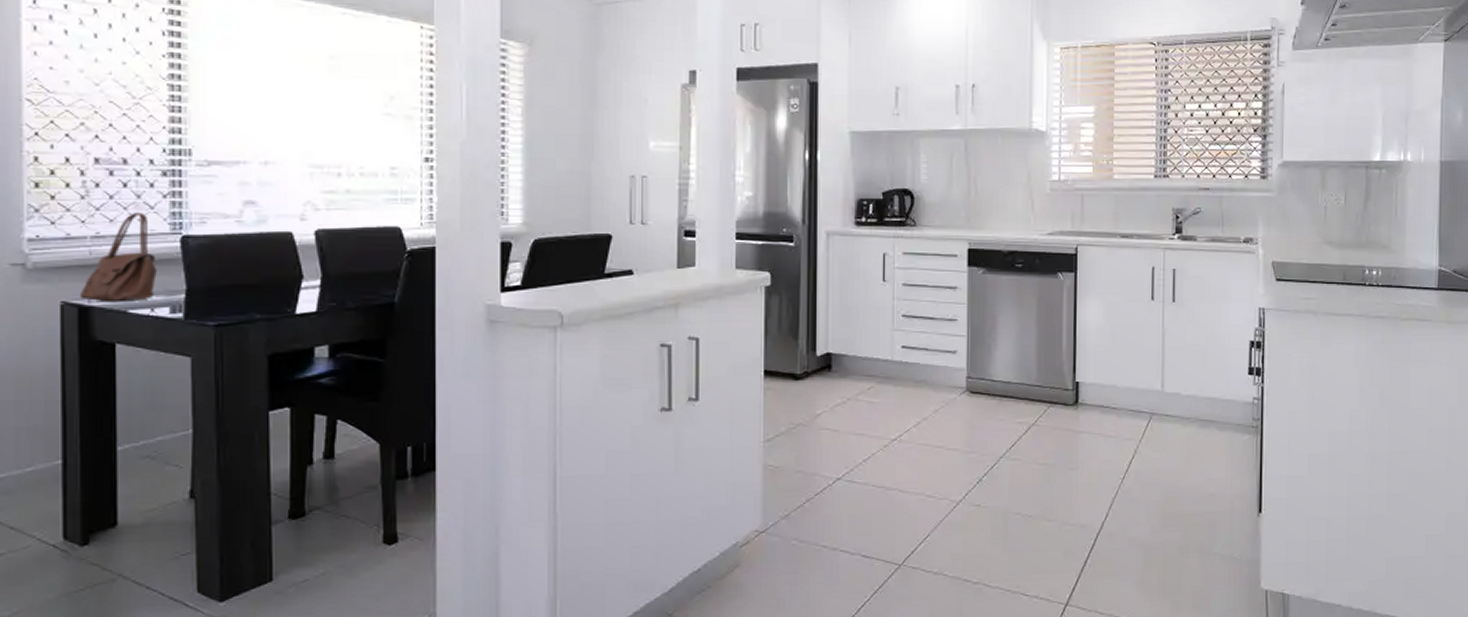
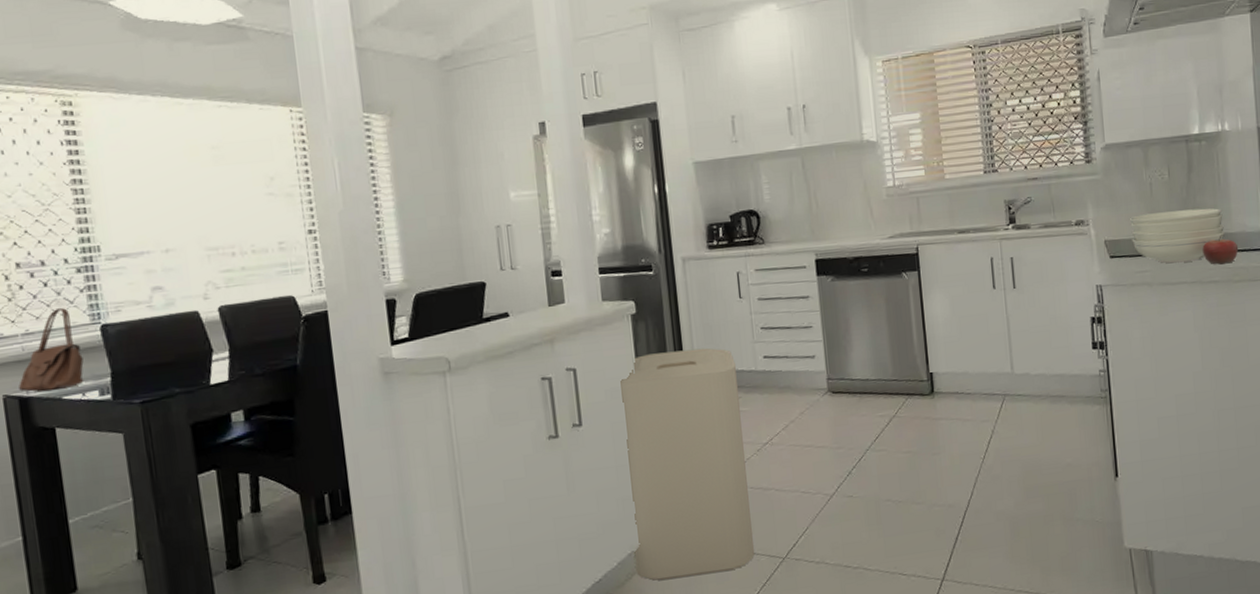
trash can: none [739,330,871,577] -> present [620,348,754,581]
bowl: none [1299,239,1397,293] -> present [1129,208,1225,263]
fruit: none [1372,269,1408,300] -> present [1202,235,1238,265]

